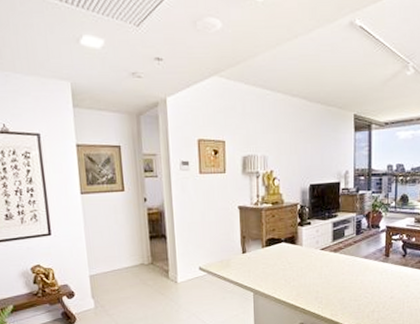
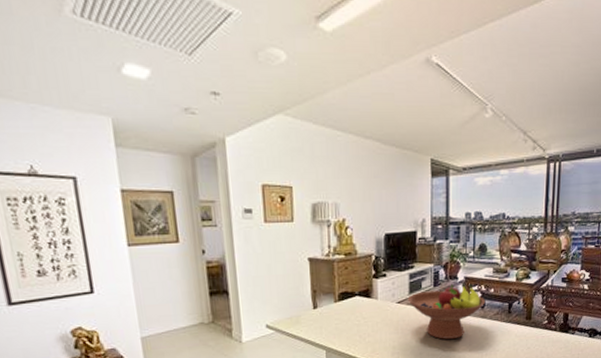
fruit bowl: none [331,231,407,286] -> present [407,282,486,340]

